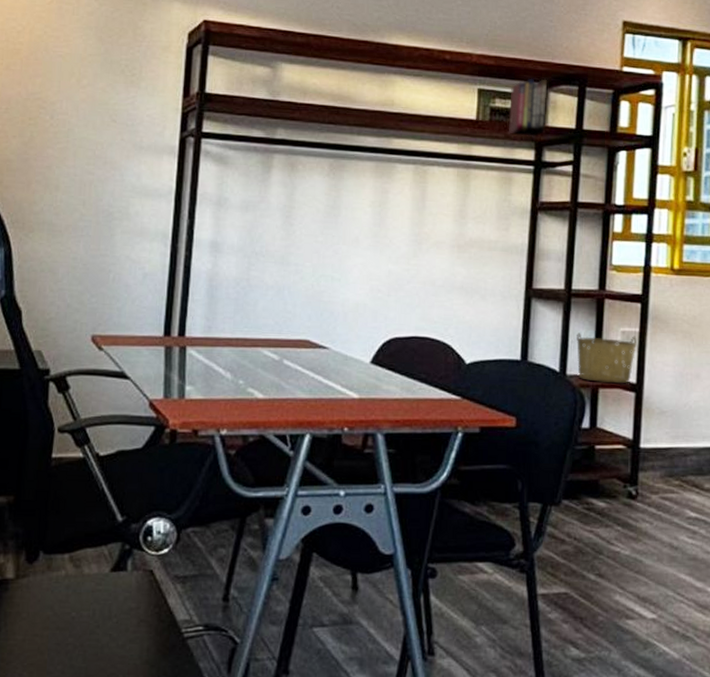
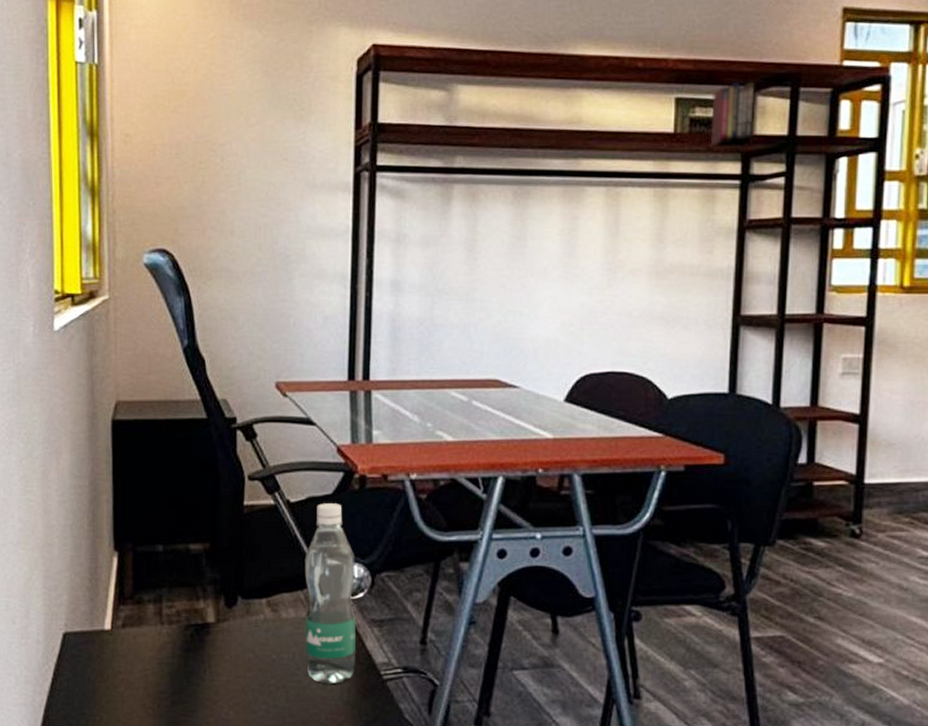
bottle: none [106,457,162,643] -> present [305,503,357,684]
basket: present [577,333,637,384] -> none [791,361,860,415]

